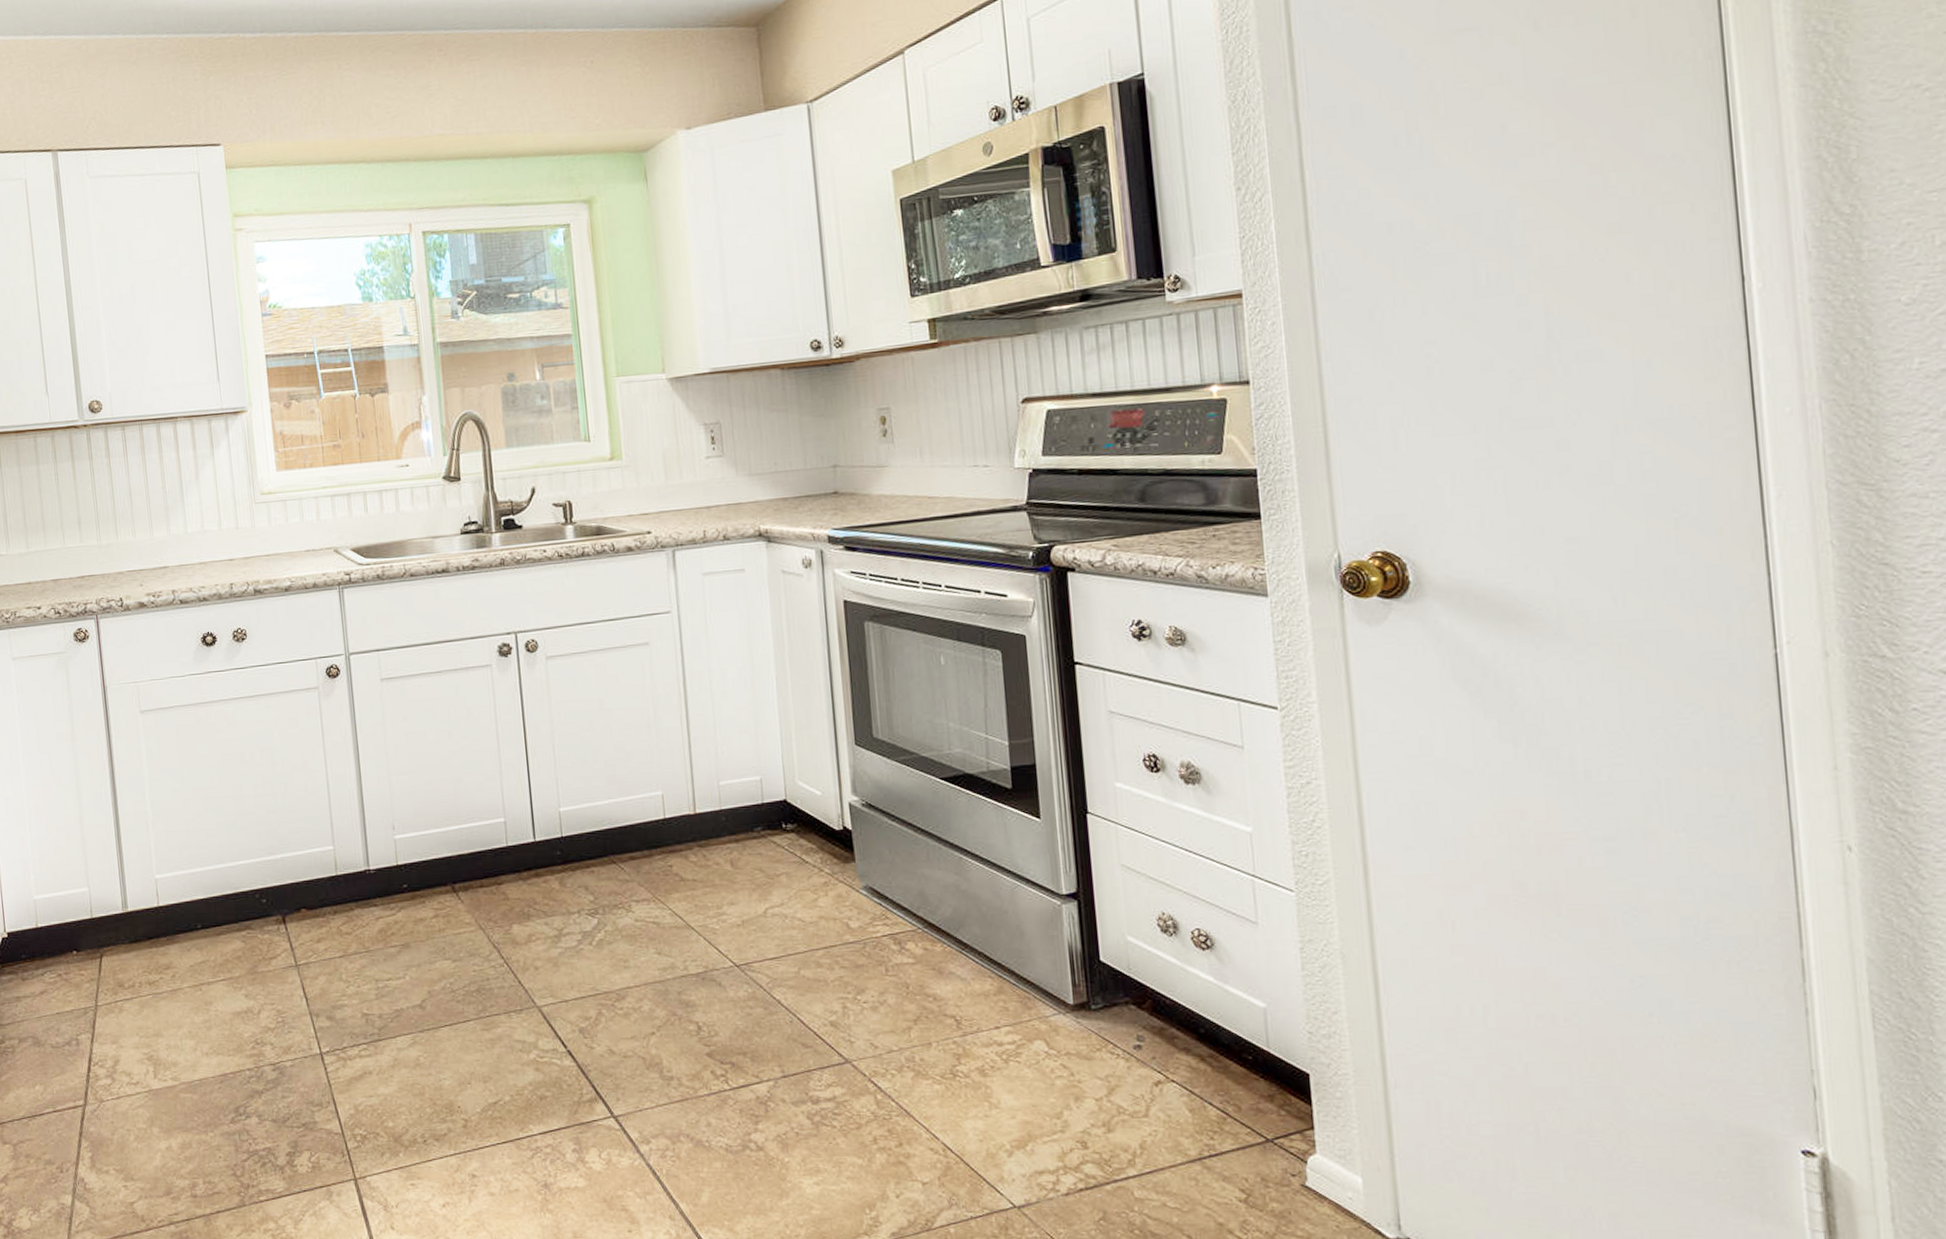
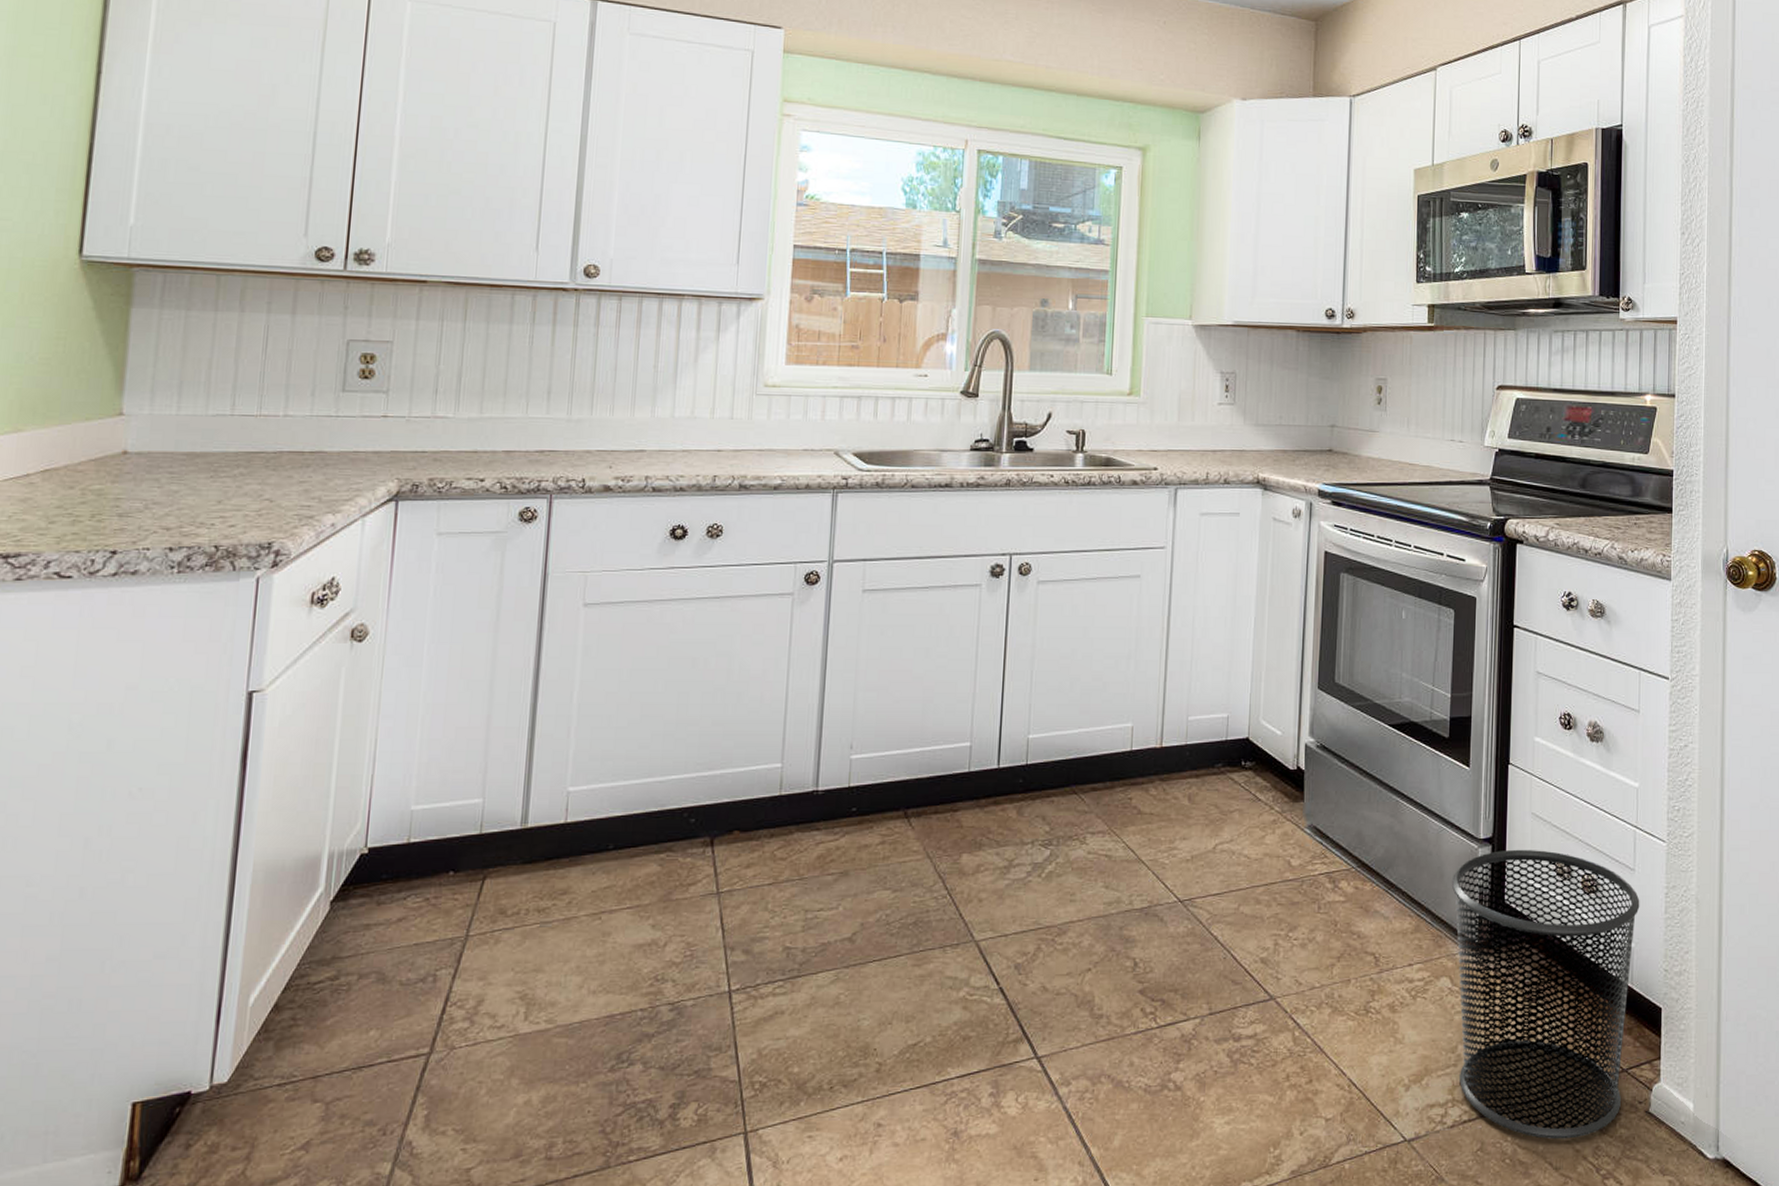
waste bin: none [1034,904,1269,1212] -> present [1451,849,1640,1140]

